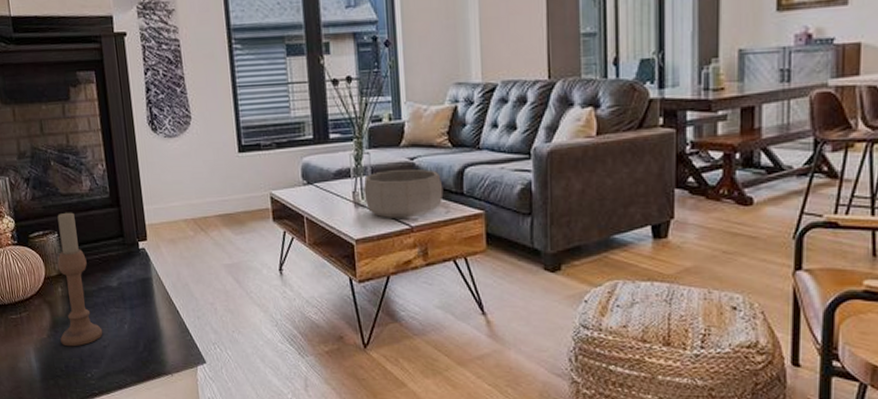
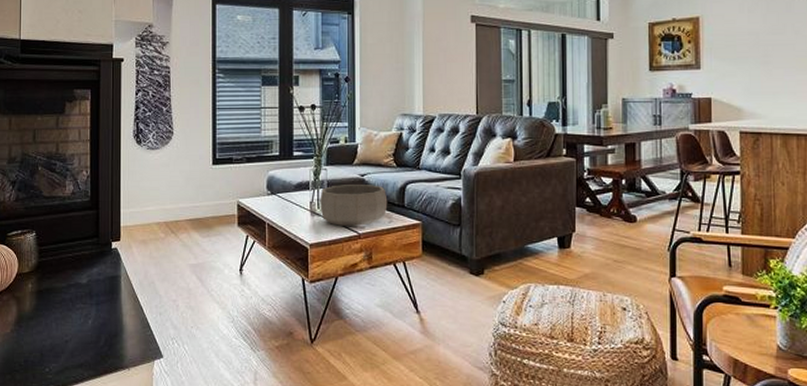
candlestick: present [57,212,103,347] -> none [24,213,67,342]

